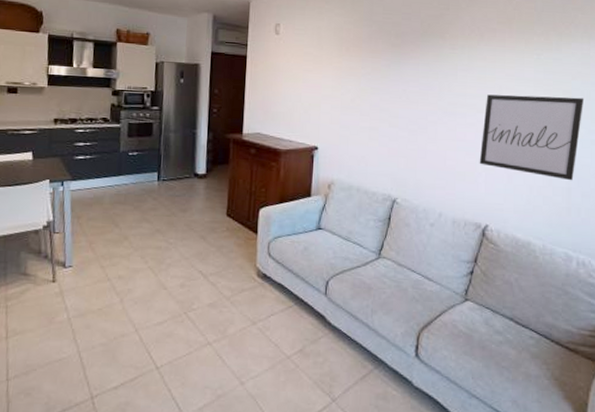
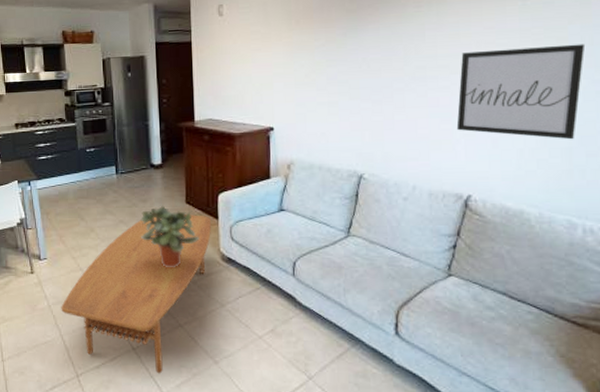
coffee table: none [82,227,251,396] -> present [61,214,212,374]
potted plant: none [177,216,237,283] -> present [141,205,200,268]

